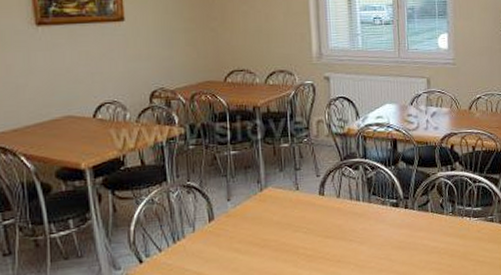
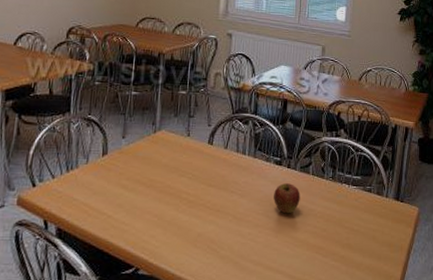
apple: none [394,224,422,255] -> present [273,183,300,214]

